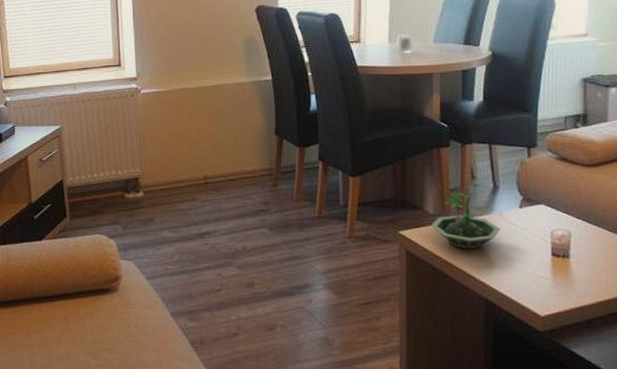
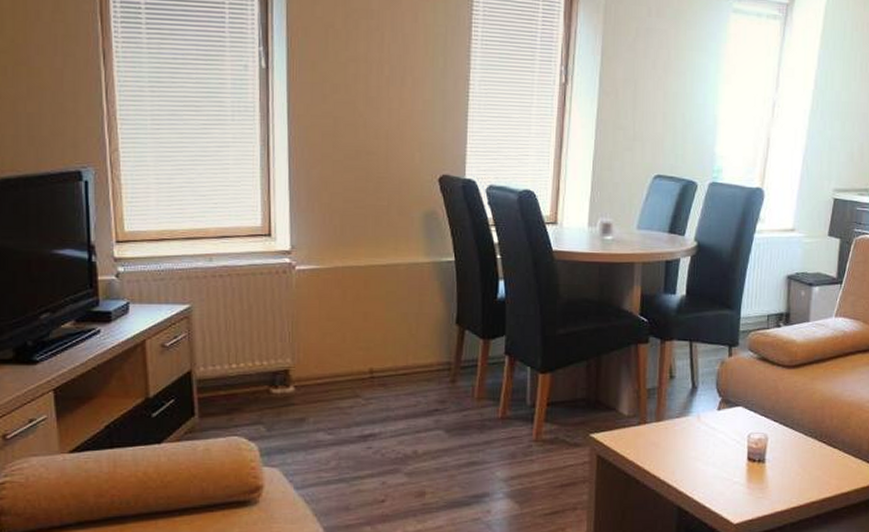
terrarium: present [430,181,501,250] -> none [624,381,698,454]

